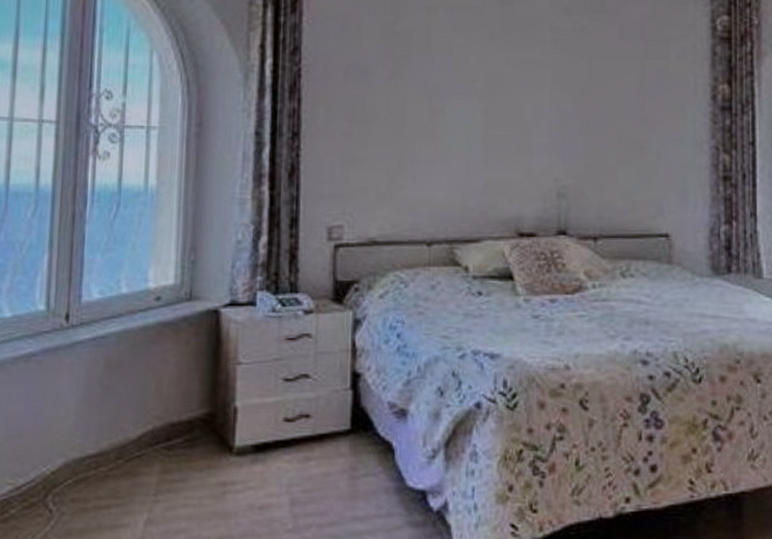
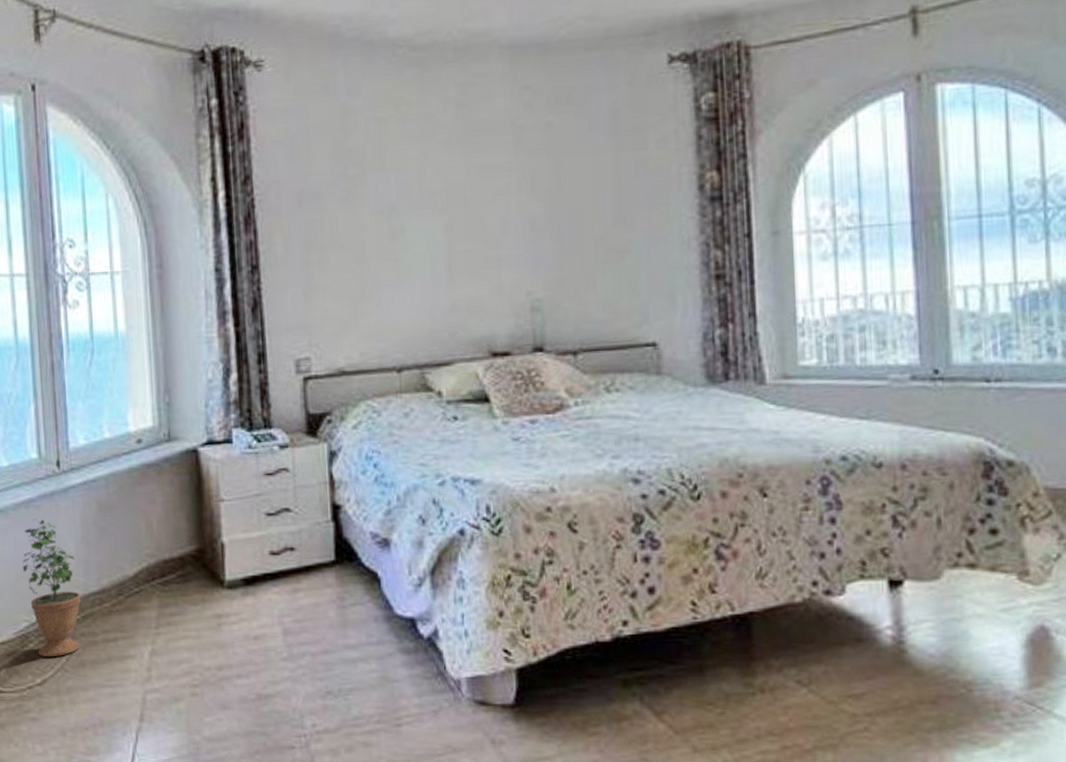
potted plant: none [13,373,75,524] -> present [22,518,81,657]

